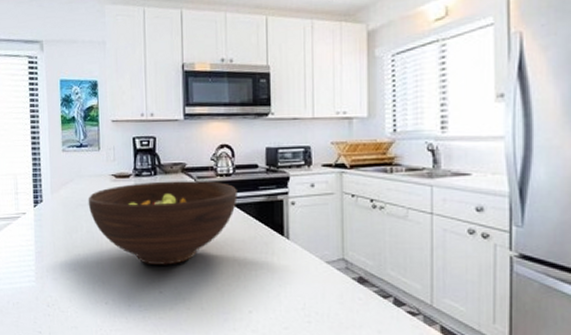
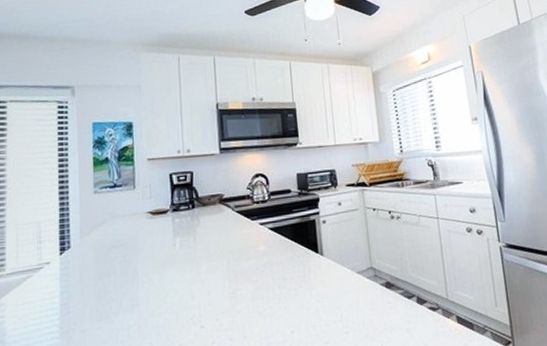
fruit bowl: present [88,181,238,265] -> none [122,209,274,300]

